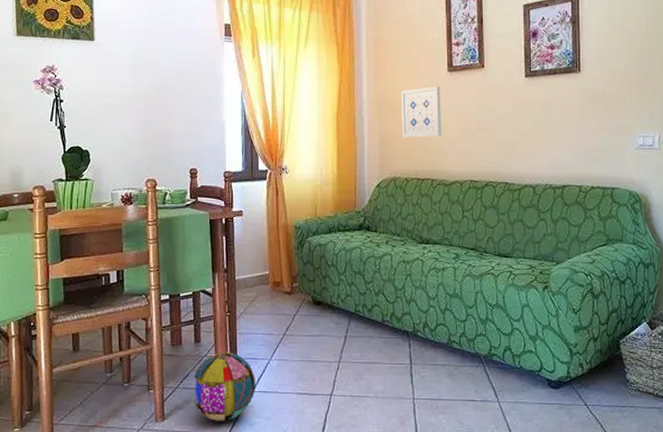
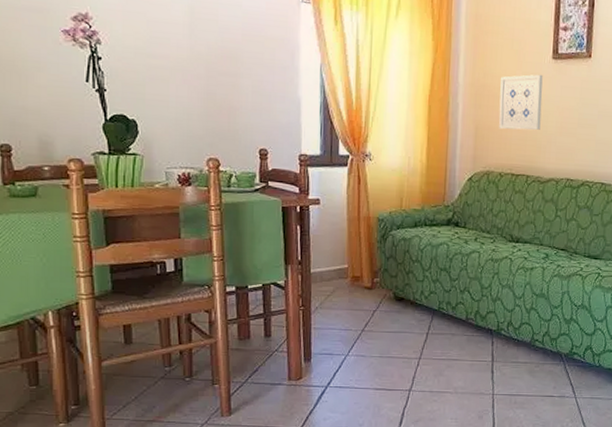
ball: present [193,352,255,421] -> none [263,347,331,416]

